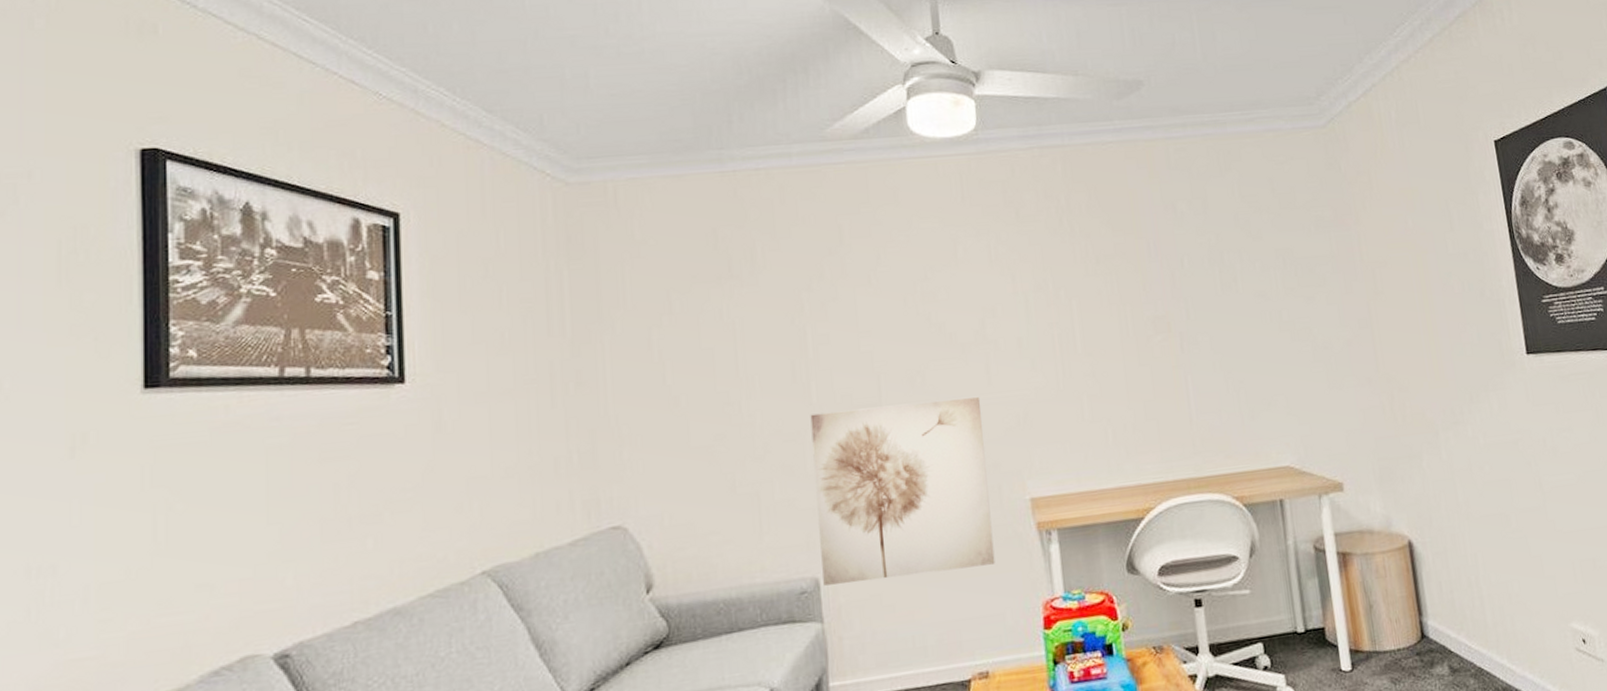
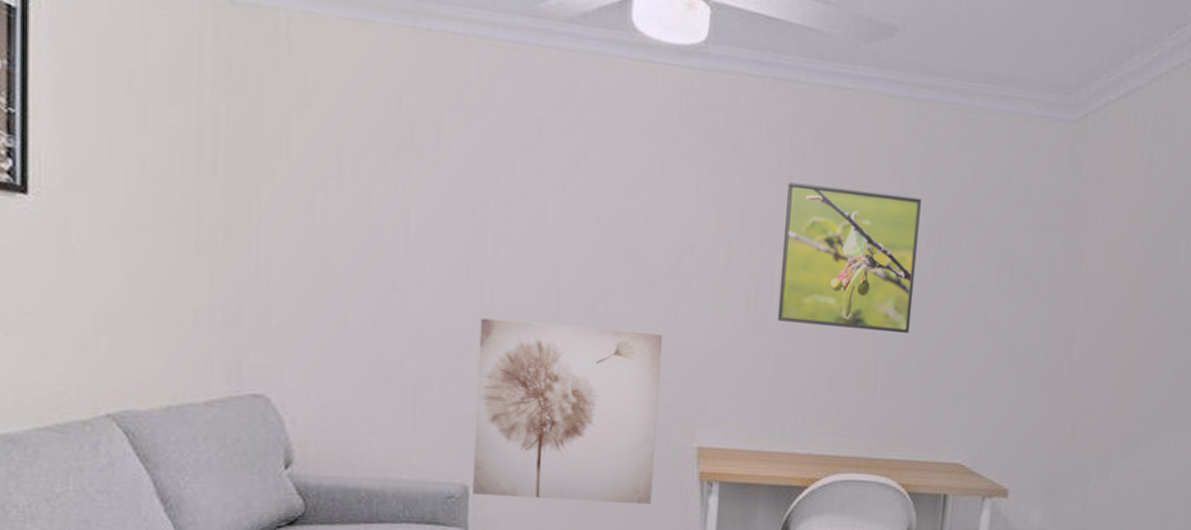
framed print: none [1071,224,1212,363] -> present [777,182,921,334]

